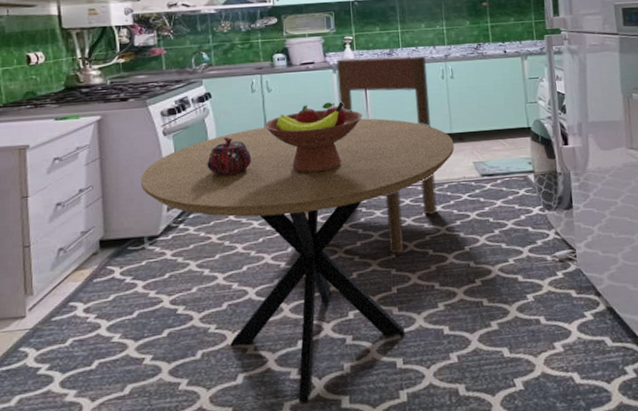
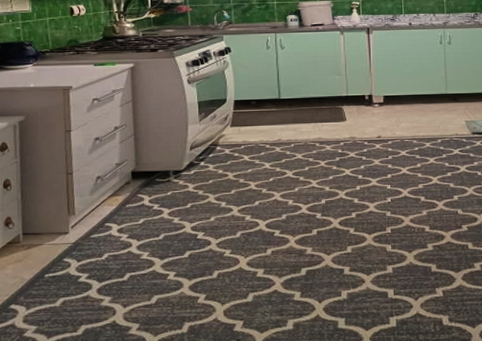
dining table: present [140,118,454,403] -> none [167,77,449,322]
teapot: present [207,136,252,176] -> none [226,87,266,122]
fruit bowl: present [264,101,362,173] -> none [277,60,366,123]
dining chair: present [304,55,437,254] -> none [311,21,431,199]

